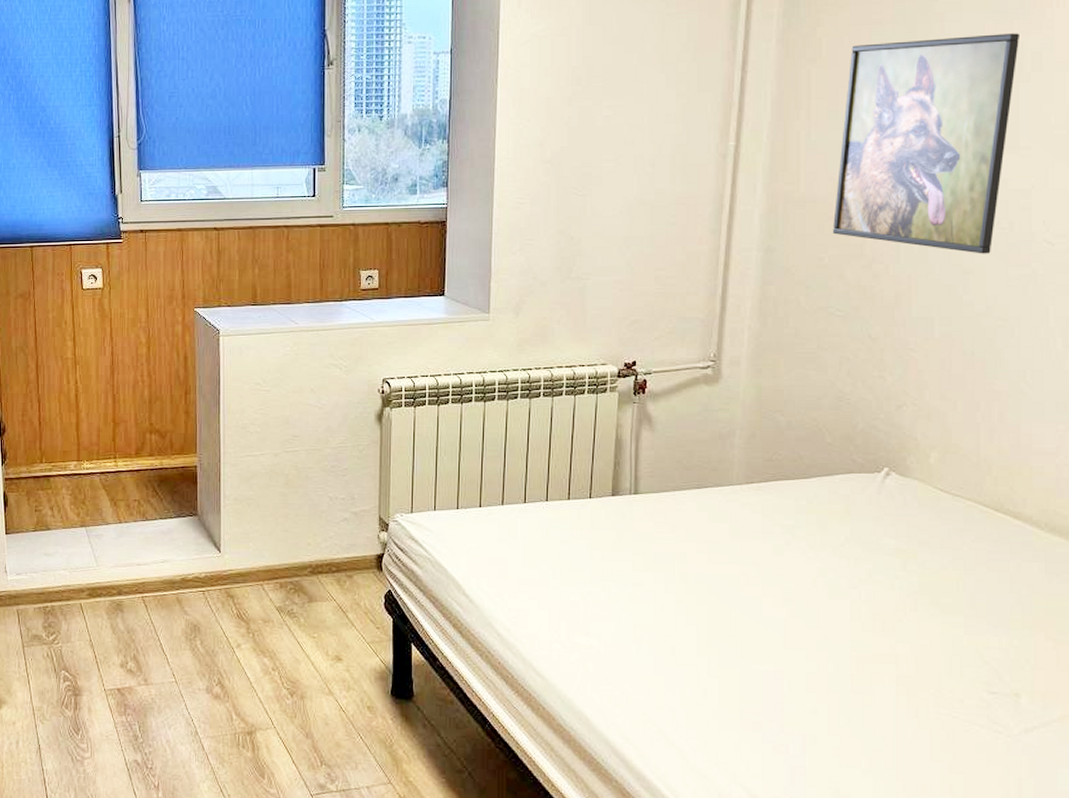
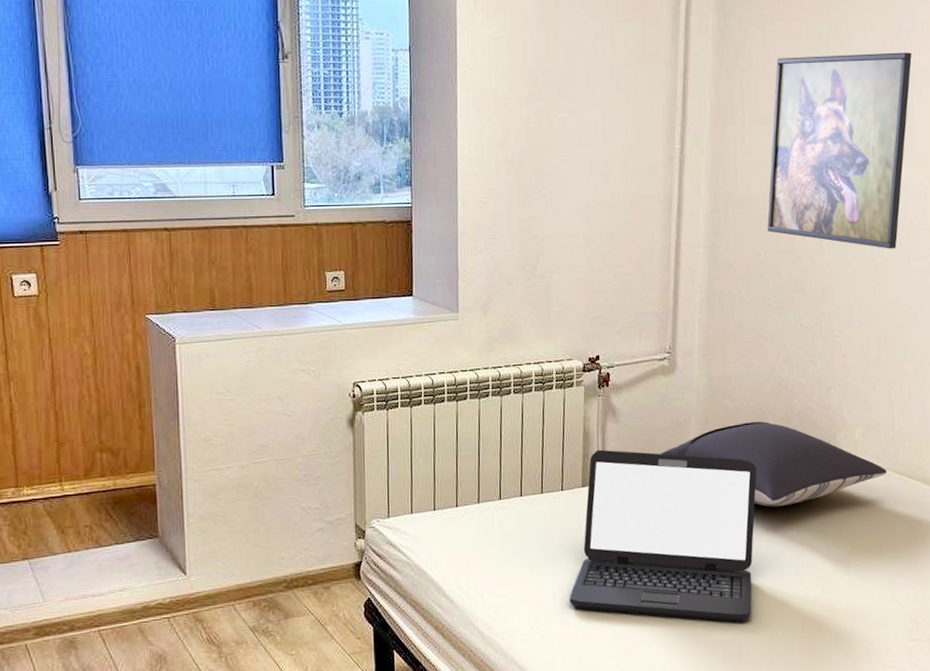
laptop: none [593,458,809,654] -> present [569,449,757,623]
pillow: none [700,439,968,532] -> present [661,422,887,507]

